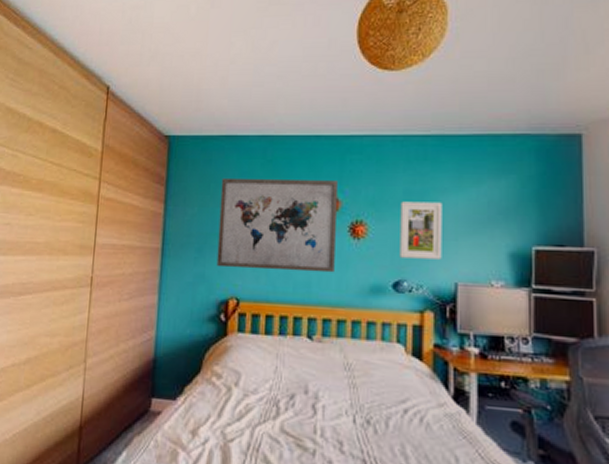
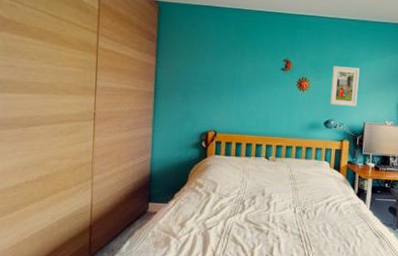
wall art: present [216,179,337,273] -> none [199,40,290,114]

